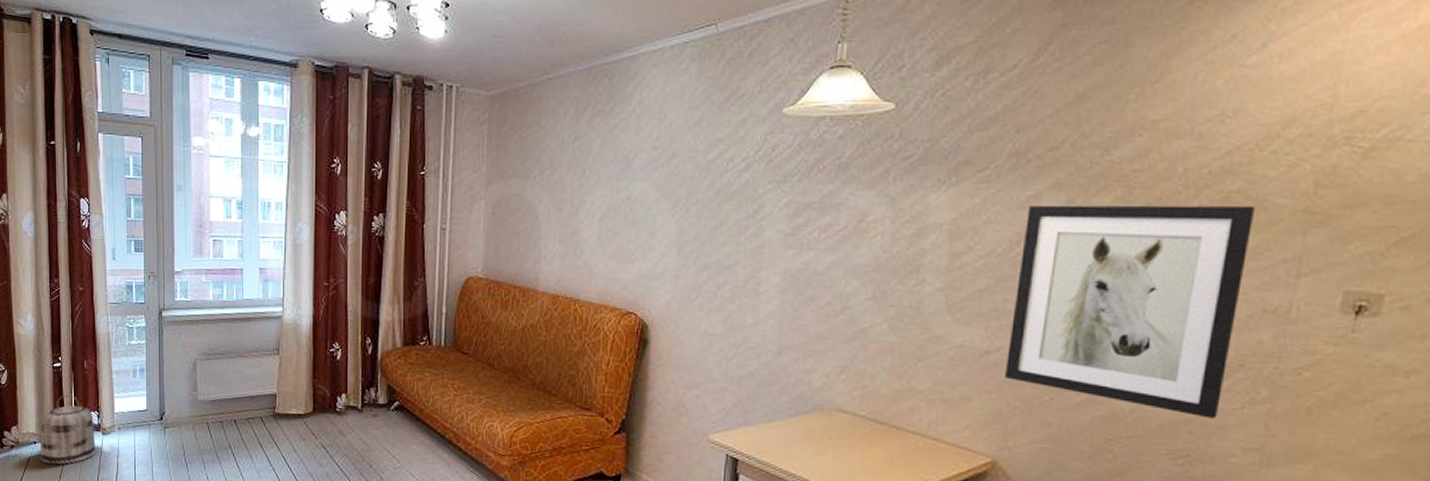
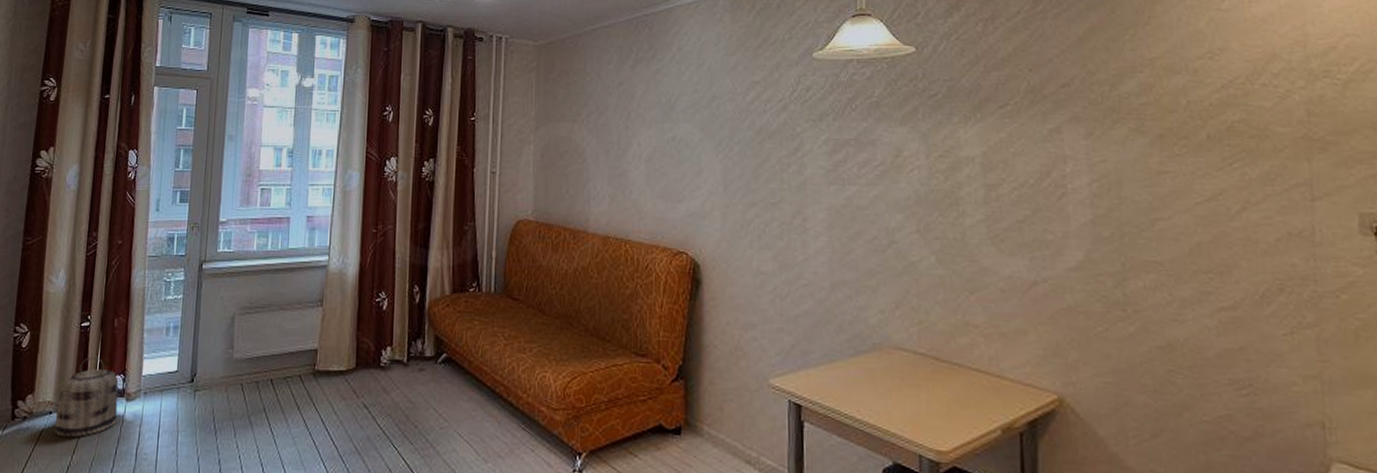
wall art: present [1005,205,1254,419] -> none [1051,134,1270,345]

